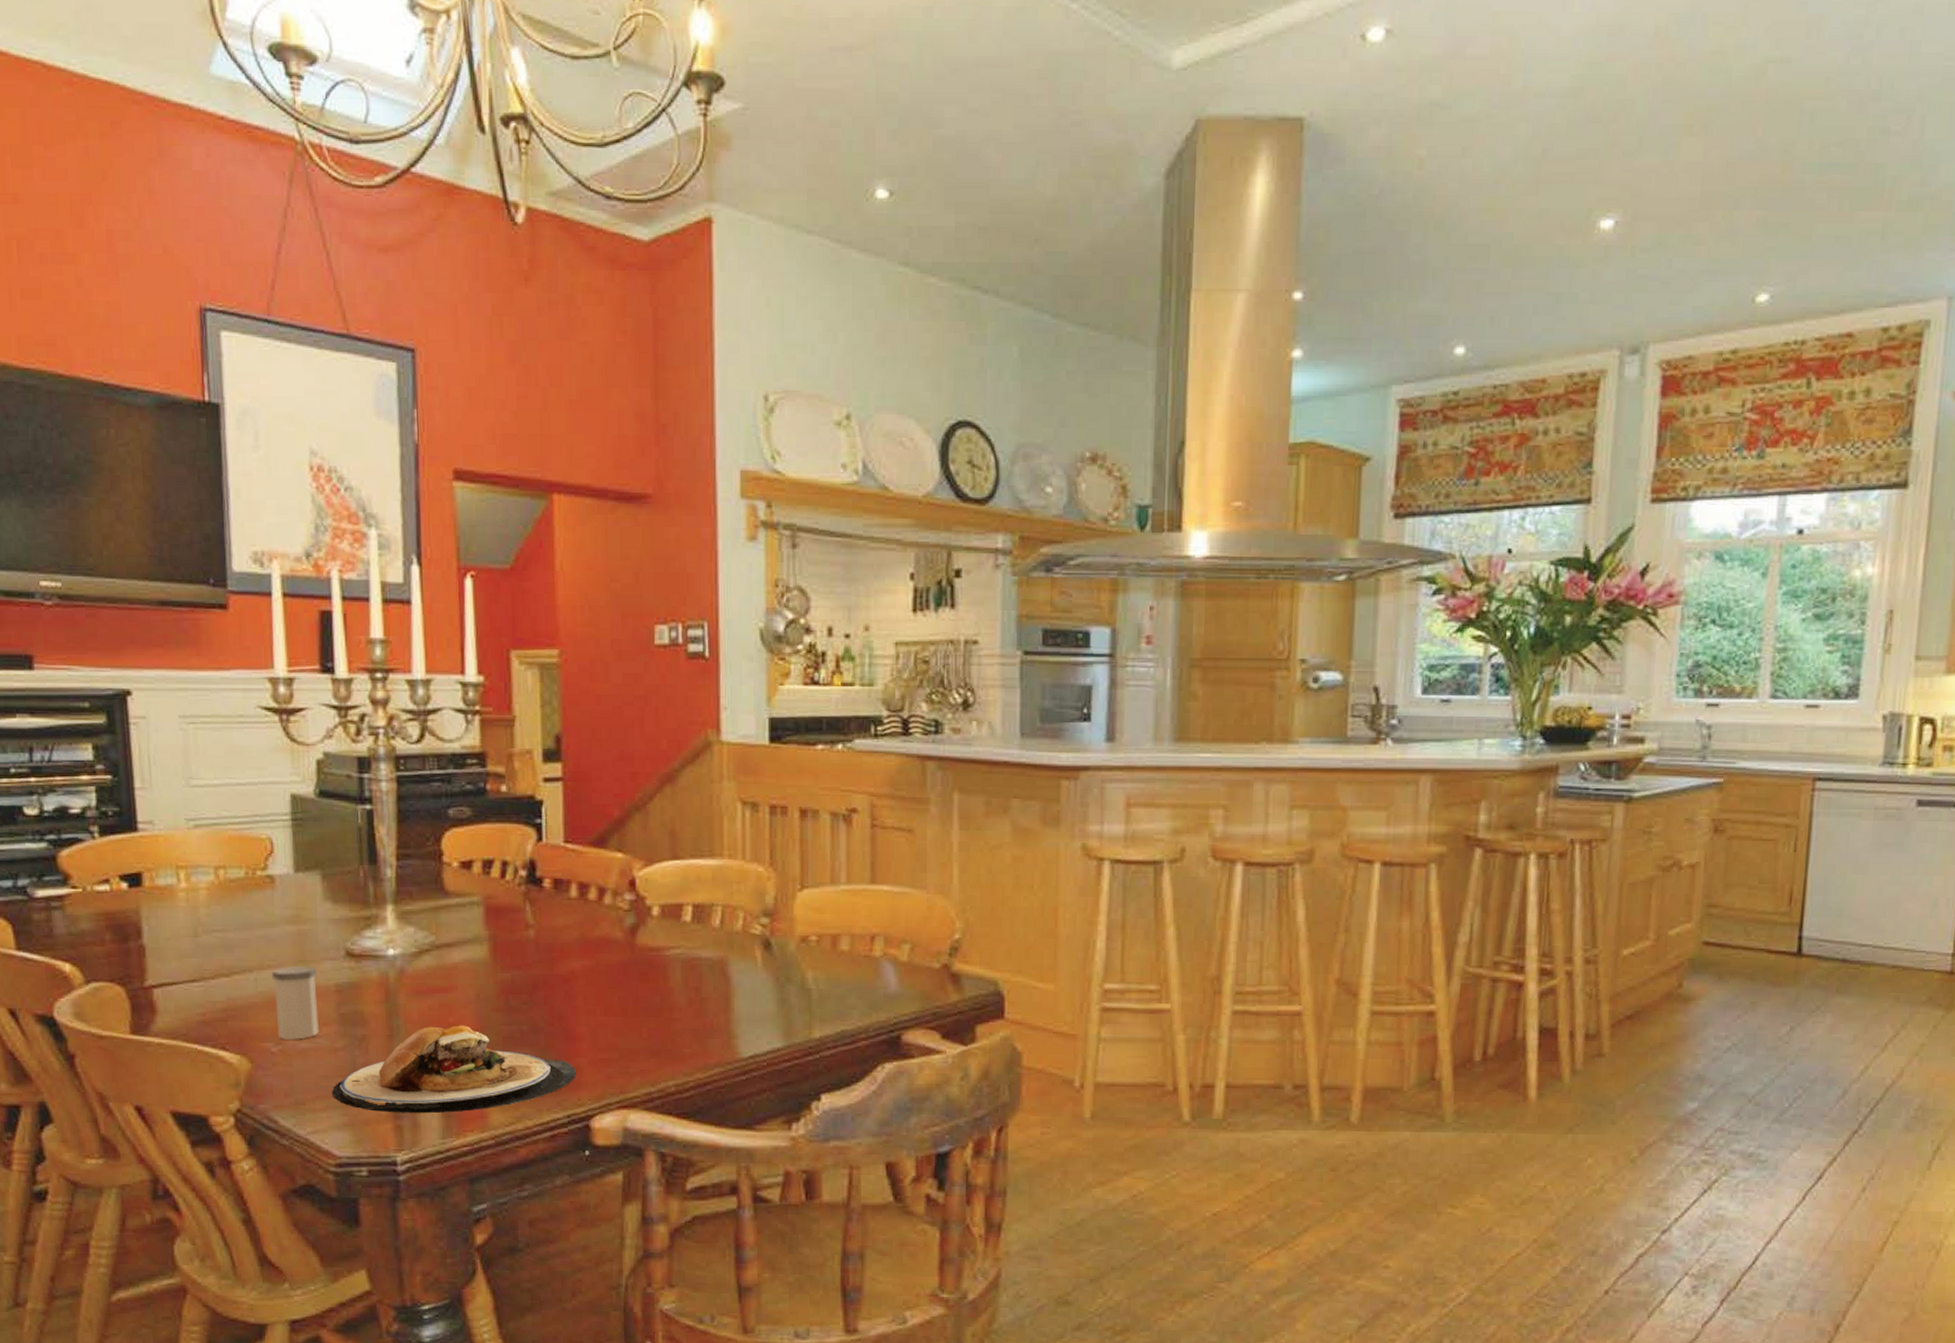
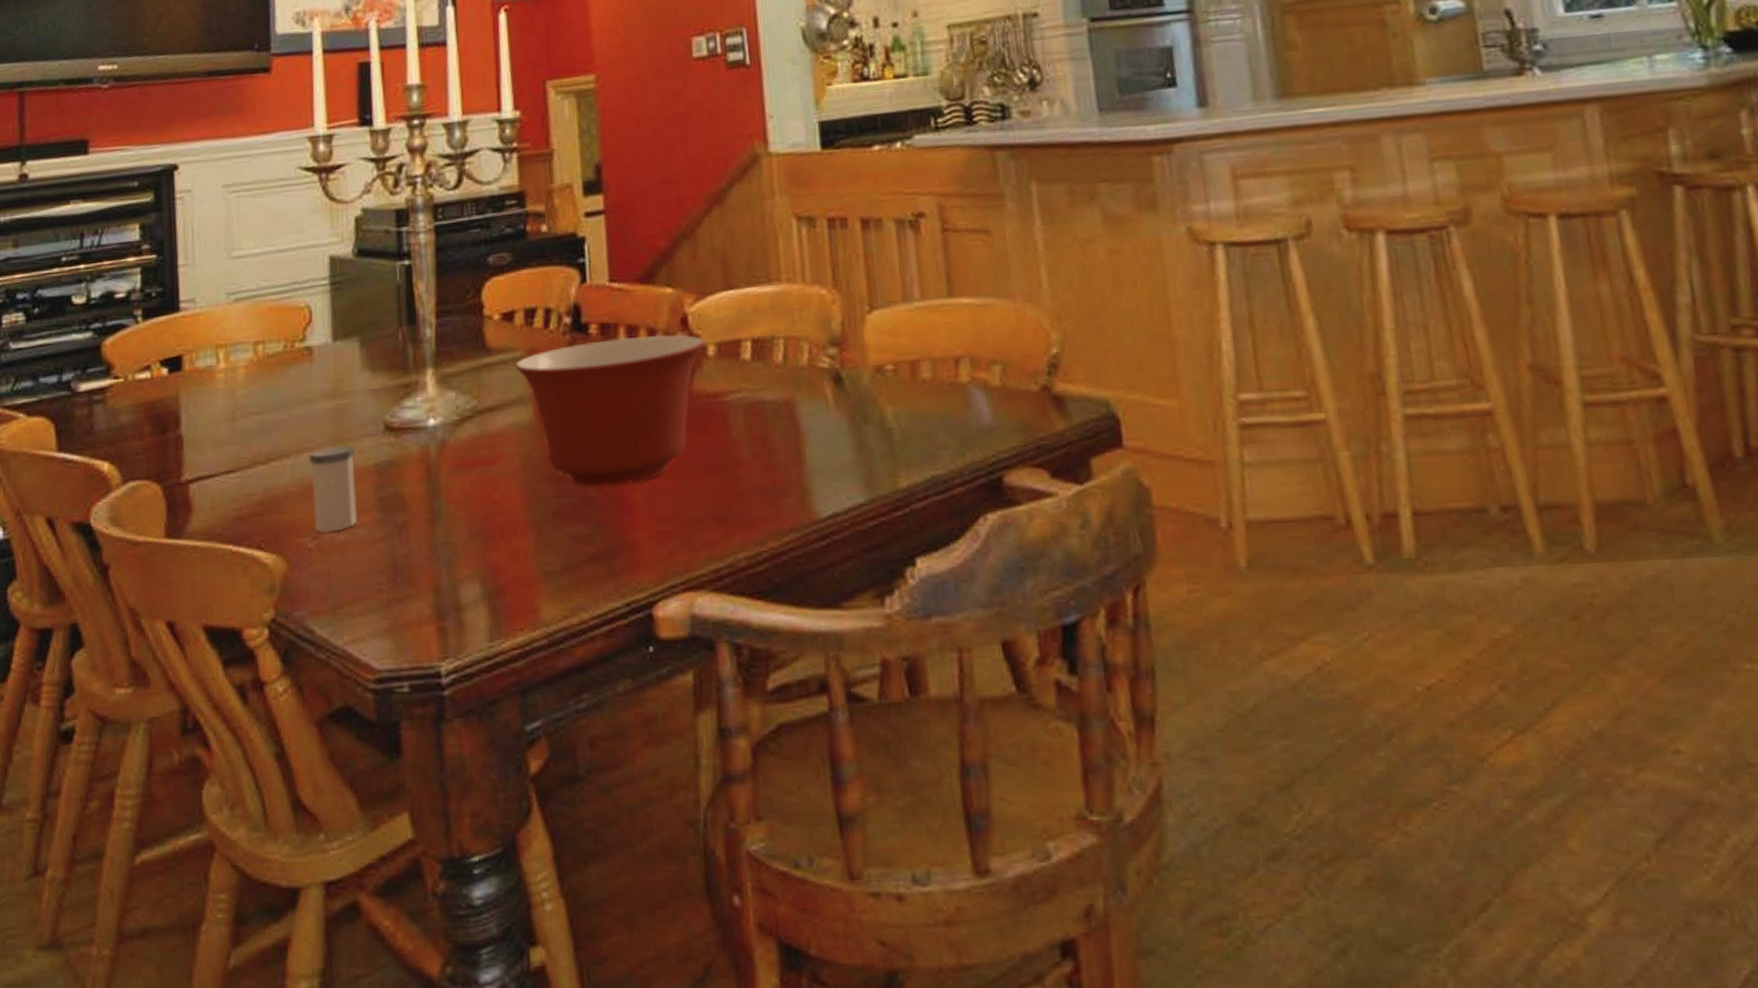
plate: present [332,1025,577,1114] -> none [371,501,635,613]
mixing bowl: none [472,892,651,1019] -> present [515,334,706,487]

